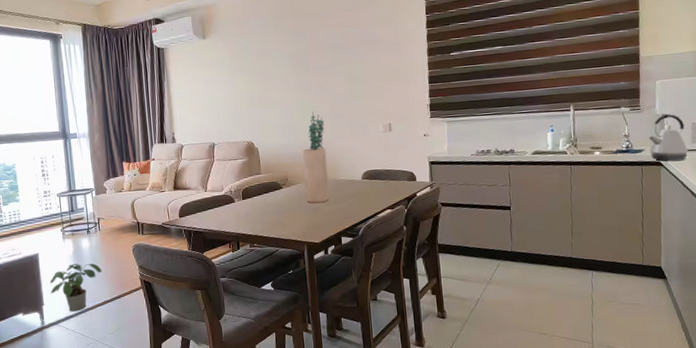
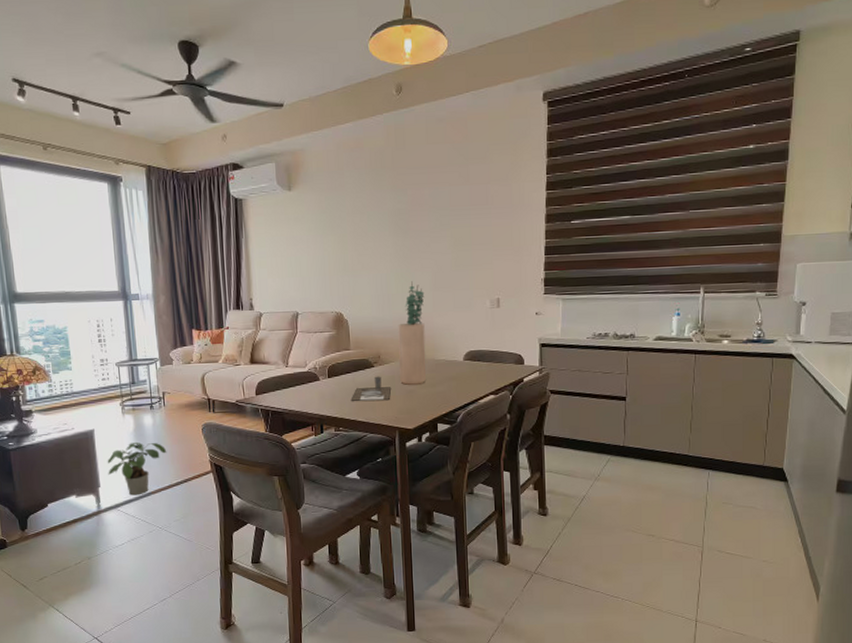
place setting: none [263,196,299,220] -> present [351,376,391,401]
kettle: present [648,114,689,162] -> none [782,302,825,355]

